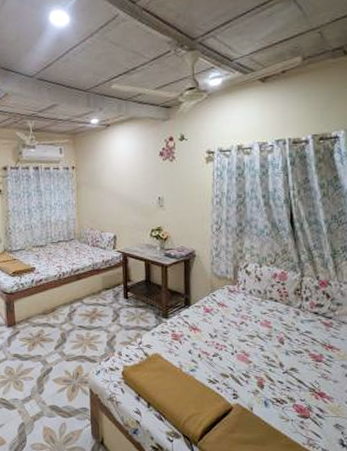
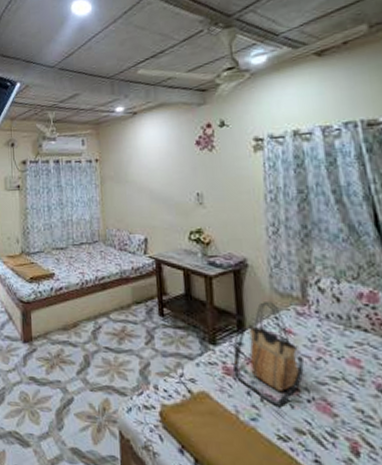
tote bag: none [180,283,231,359] -> present [233,302,304,406]

